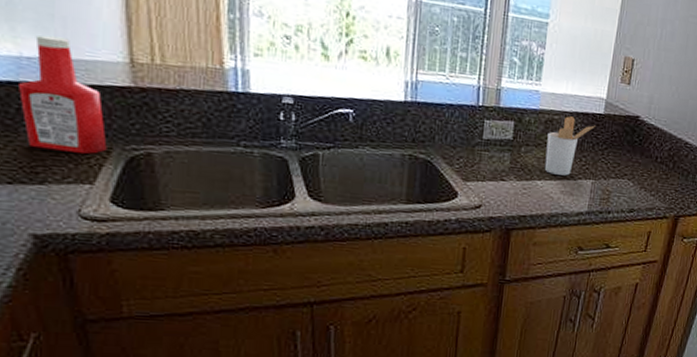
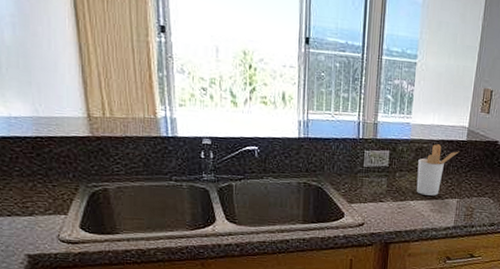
ketchup bottle: present [19,35,107,154] -> none [10,98,75,191]

